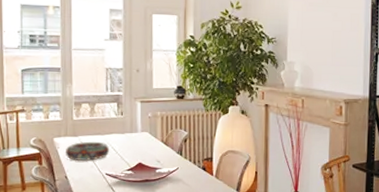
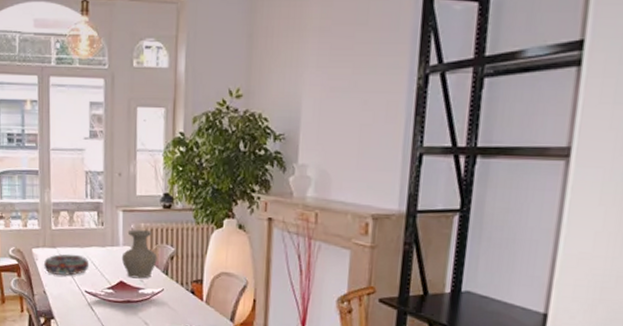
vase: none [140,117,173,160] -> present [121,229,158,279]

